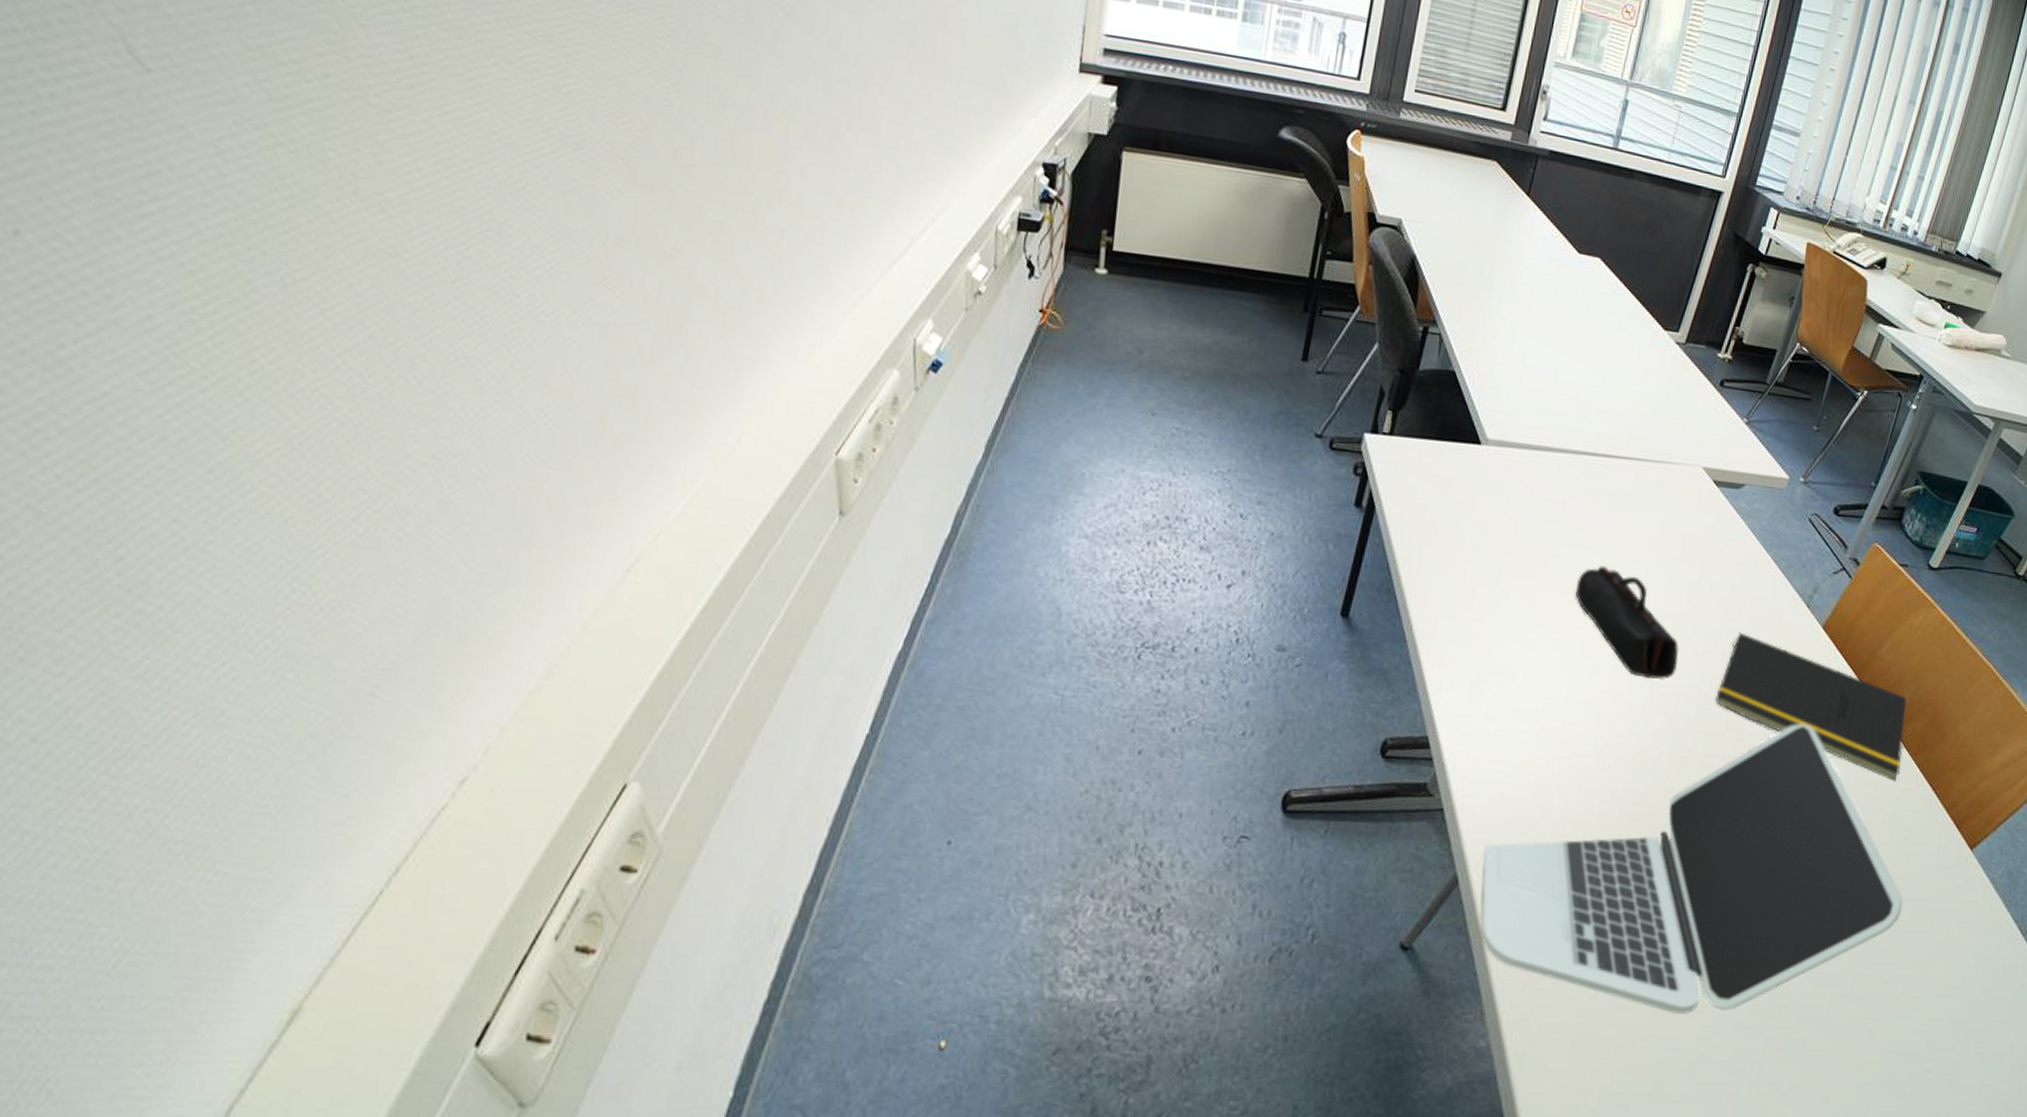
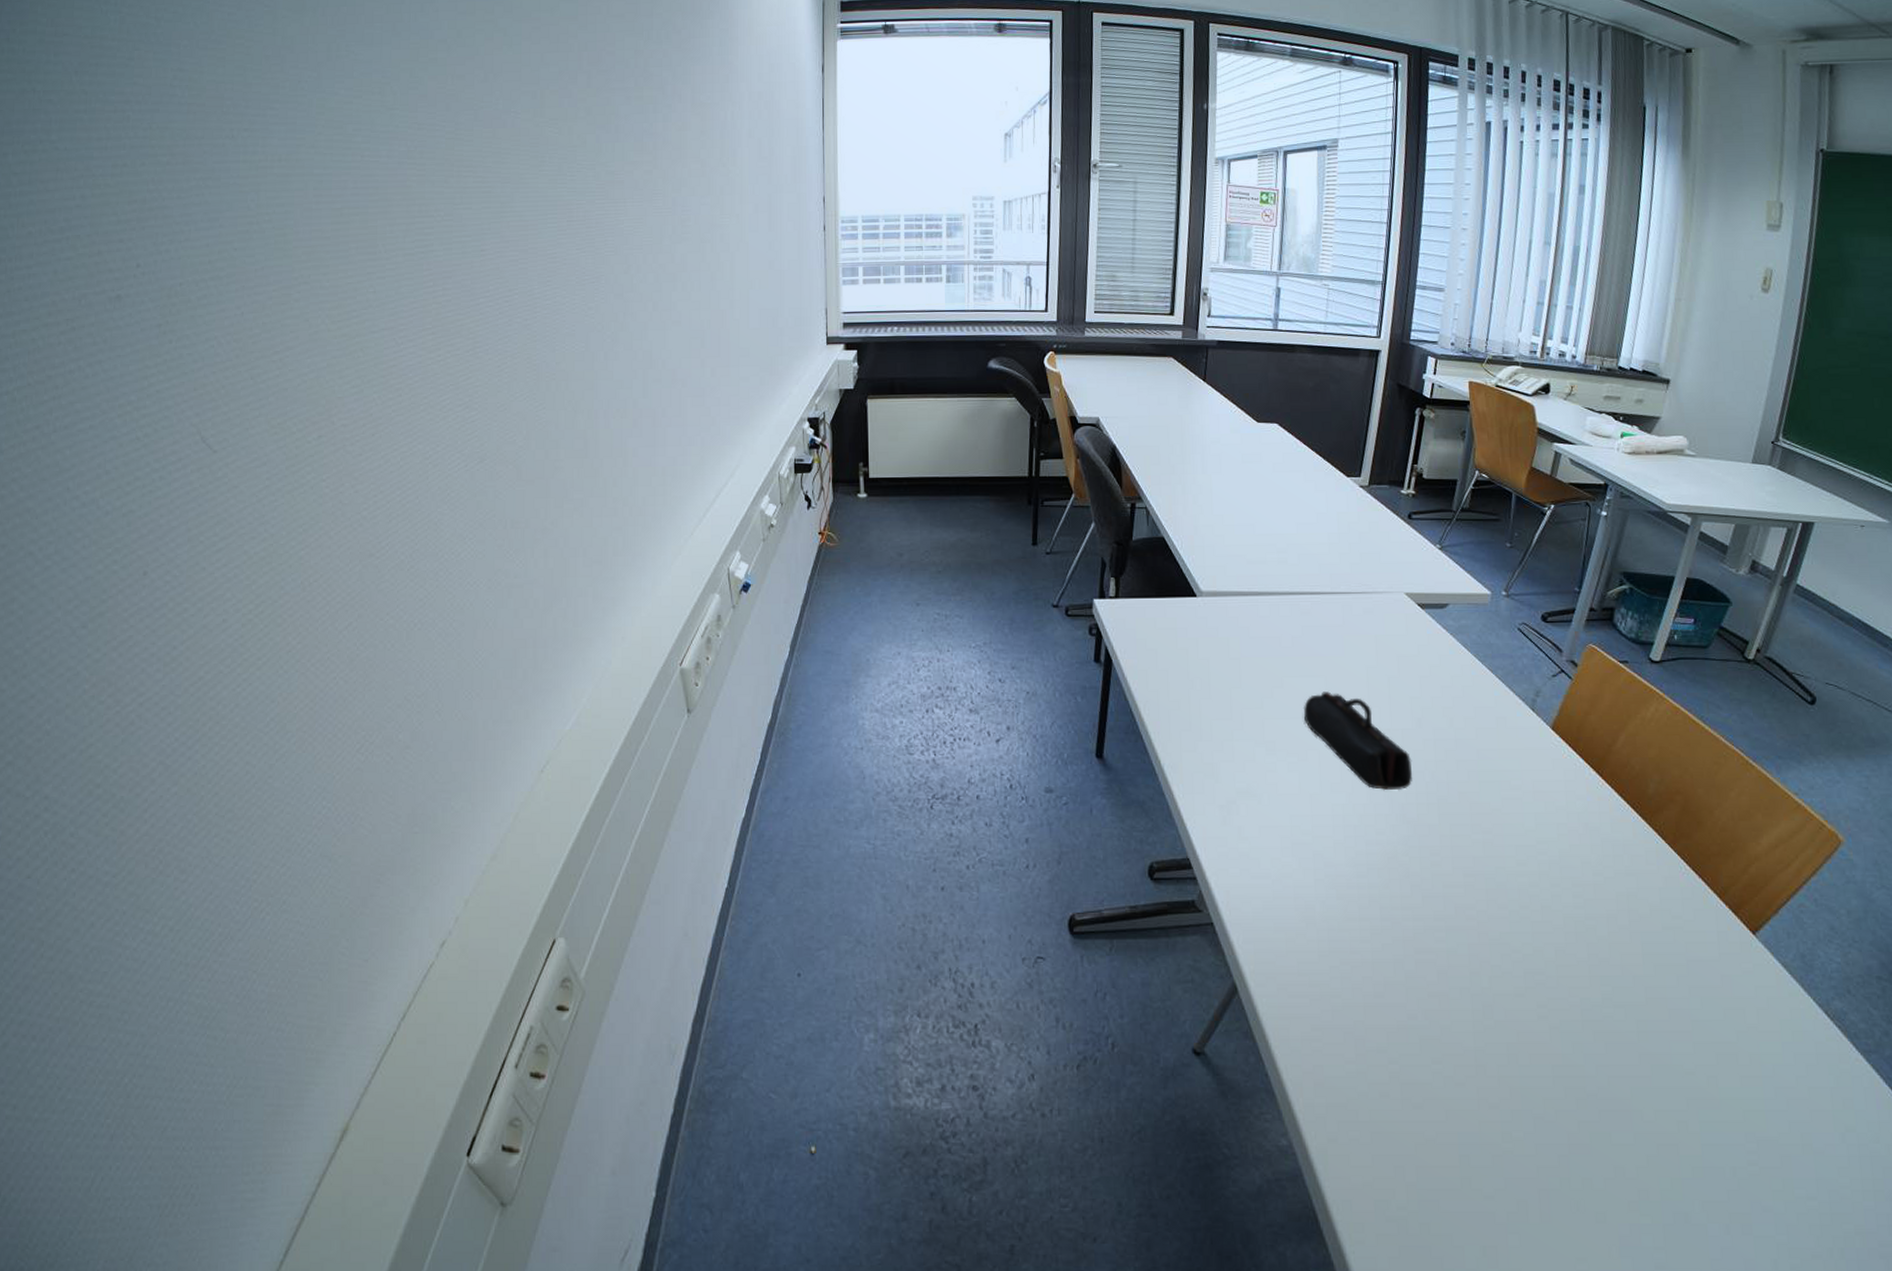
laptop: present [1481,724,1903,1015] -> none [1257,821,1691,1111]
notepad: present [1715,632,1906,781] -> none [1456,740,1659,871]

